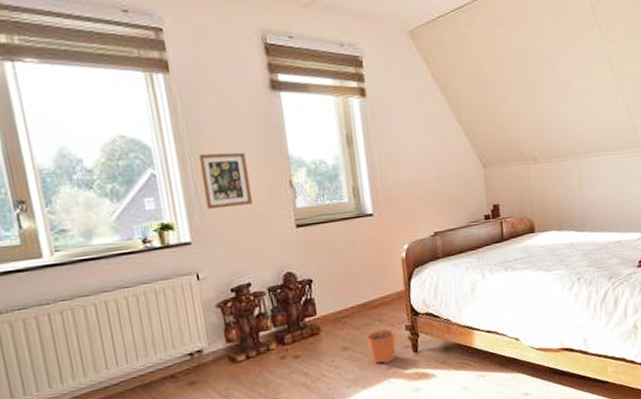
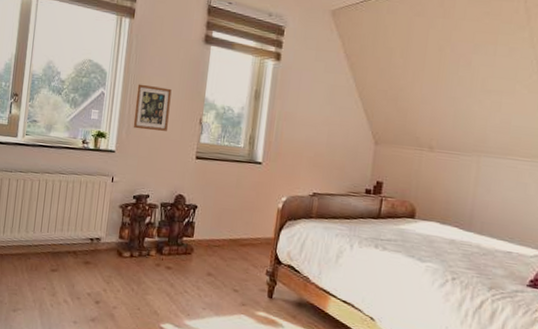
plant pot: present [366,321,396,364] -> none [229,258,255,300]

